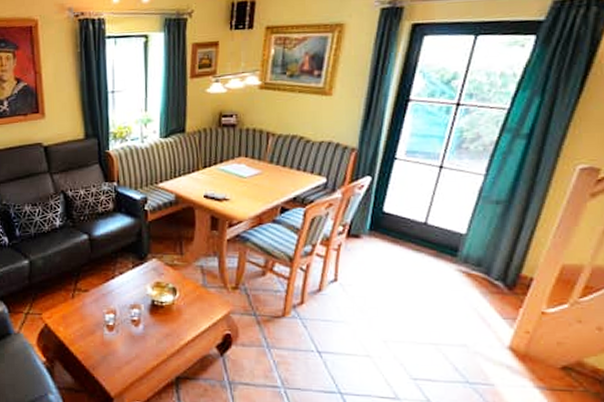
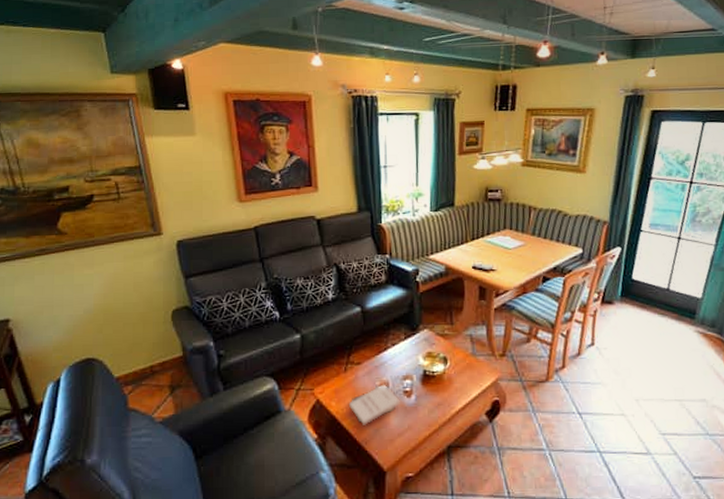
books: none [75,312,128,352] -> present [348,384,400,425]

